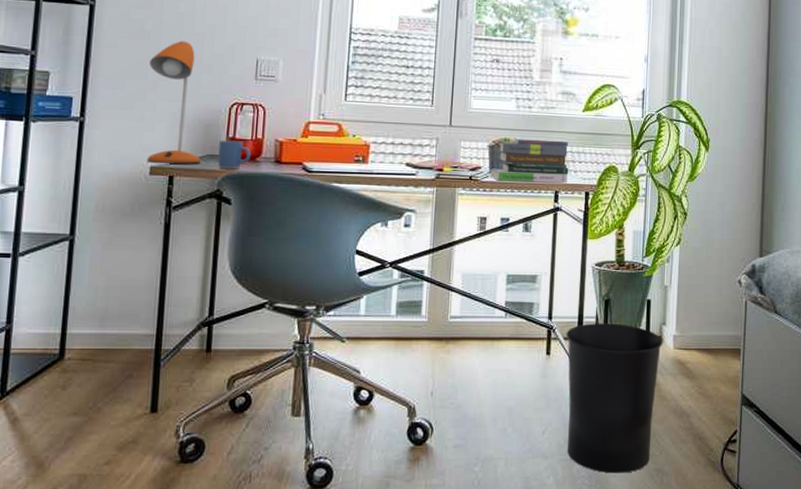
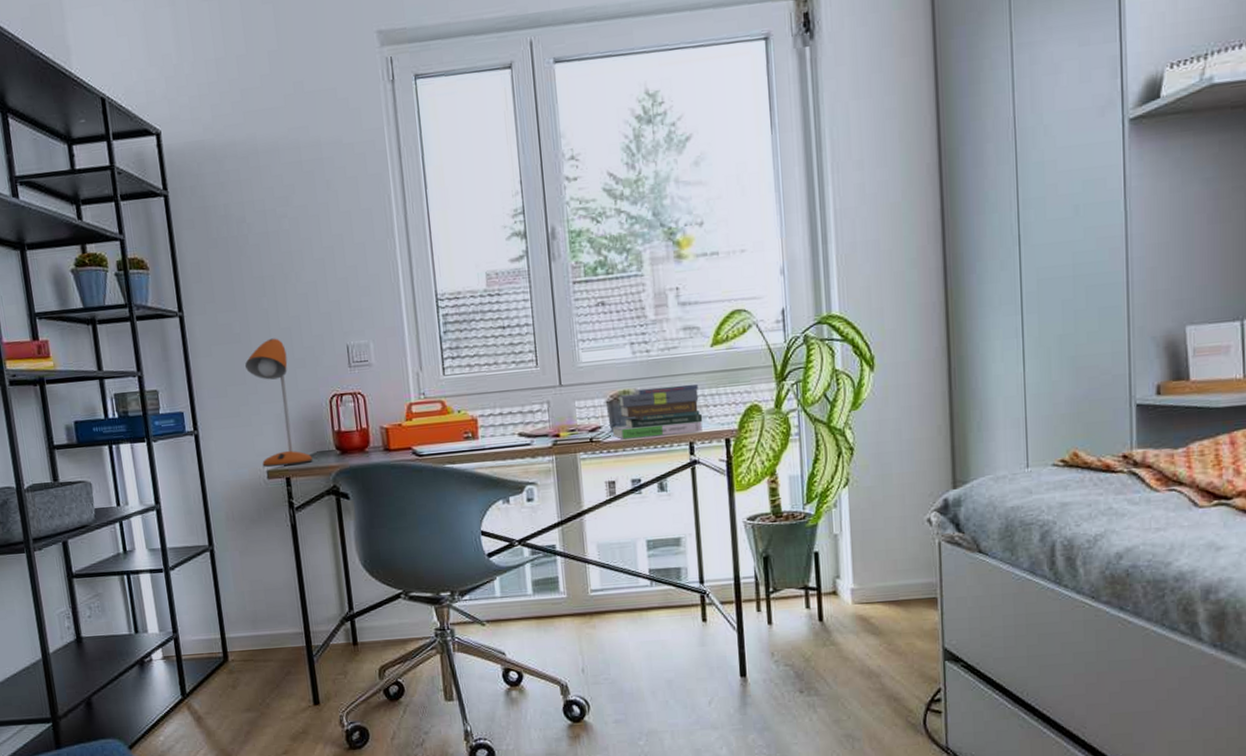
mug: present [218,140,252,169] -> none [325,433,360,464]
waste bin: present [566,323,663,474] -> none [722,581,839,741]

